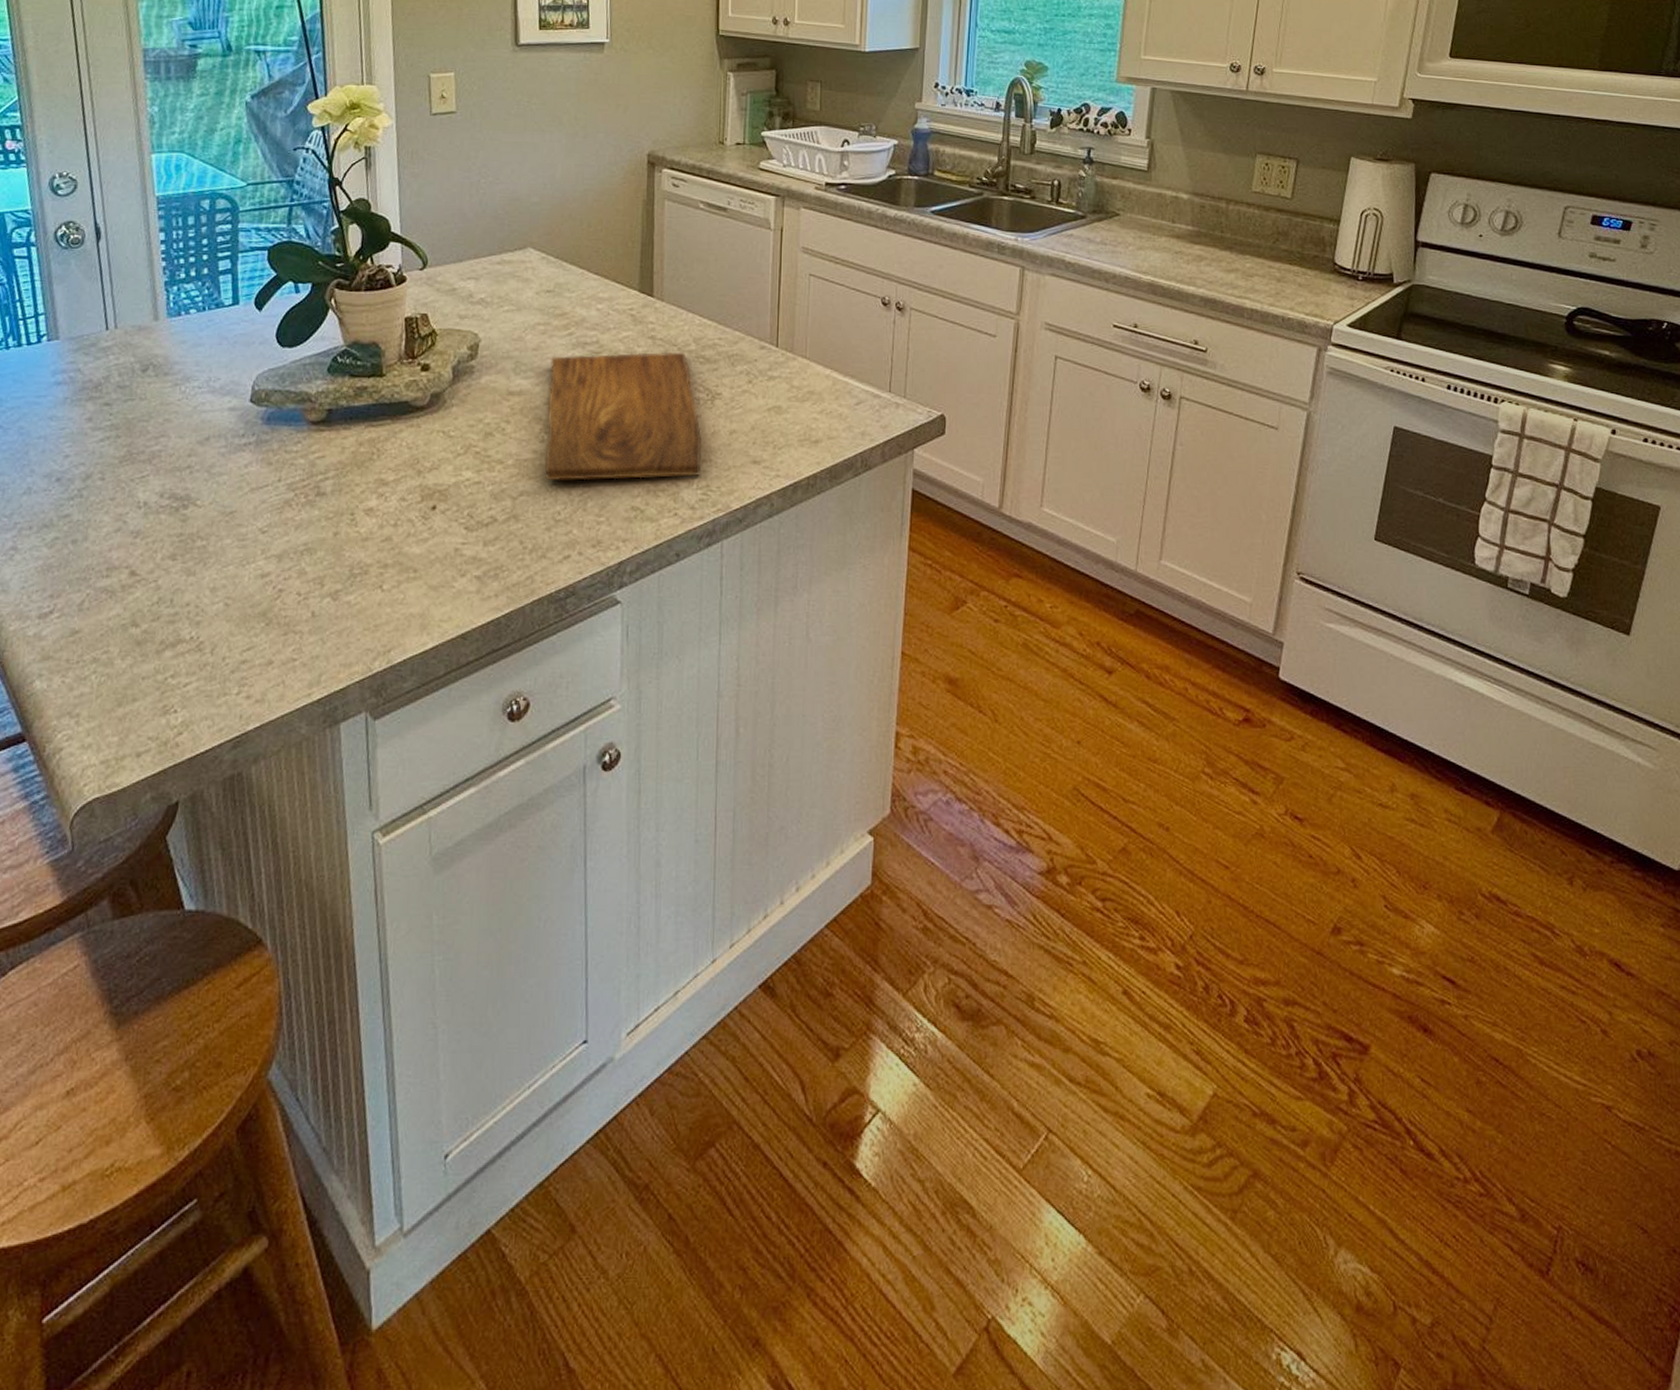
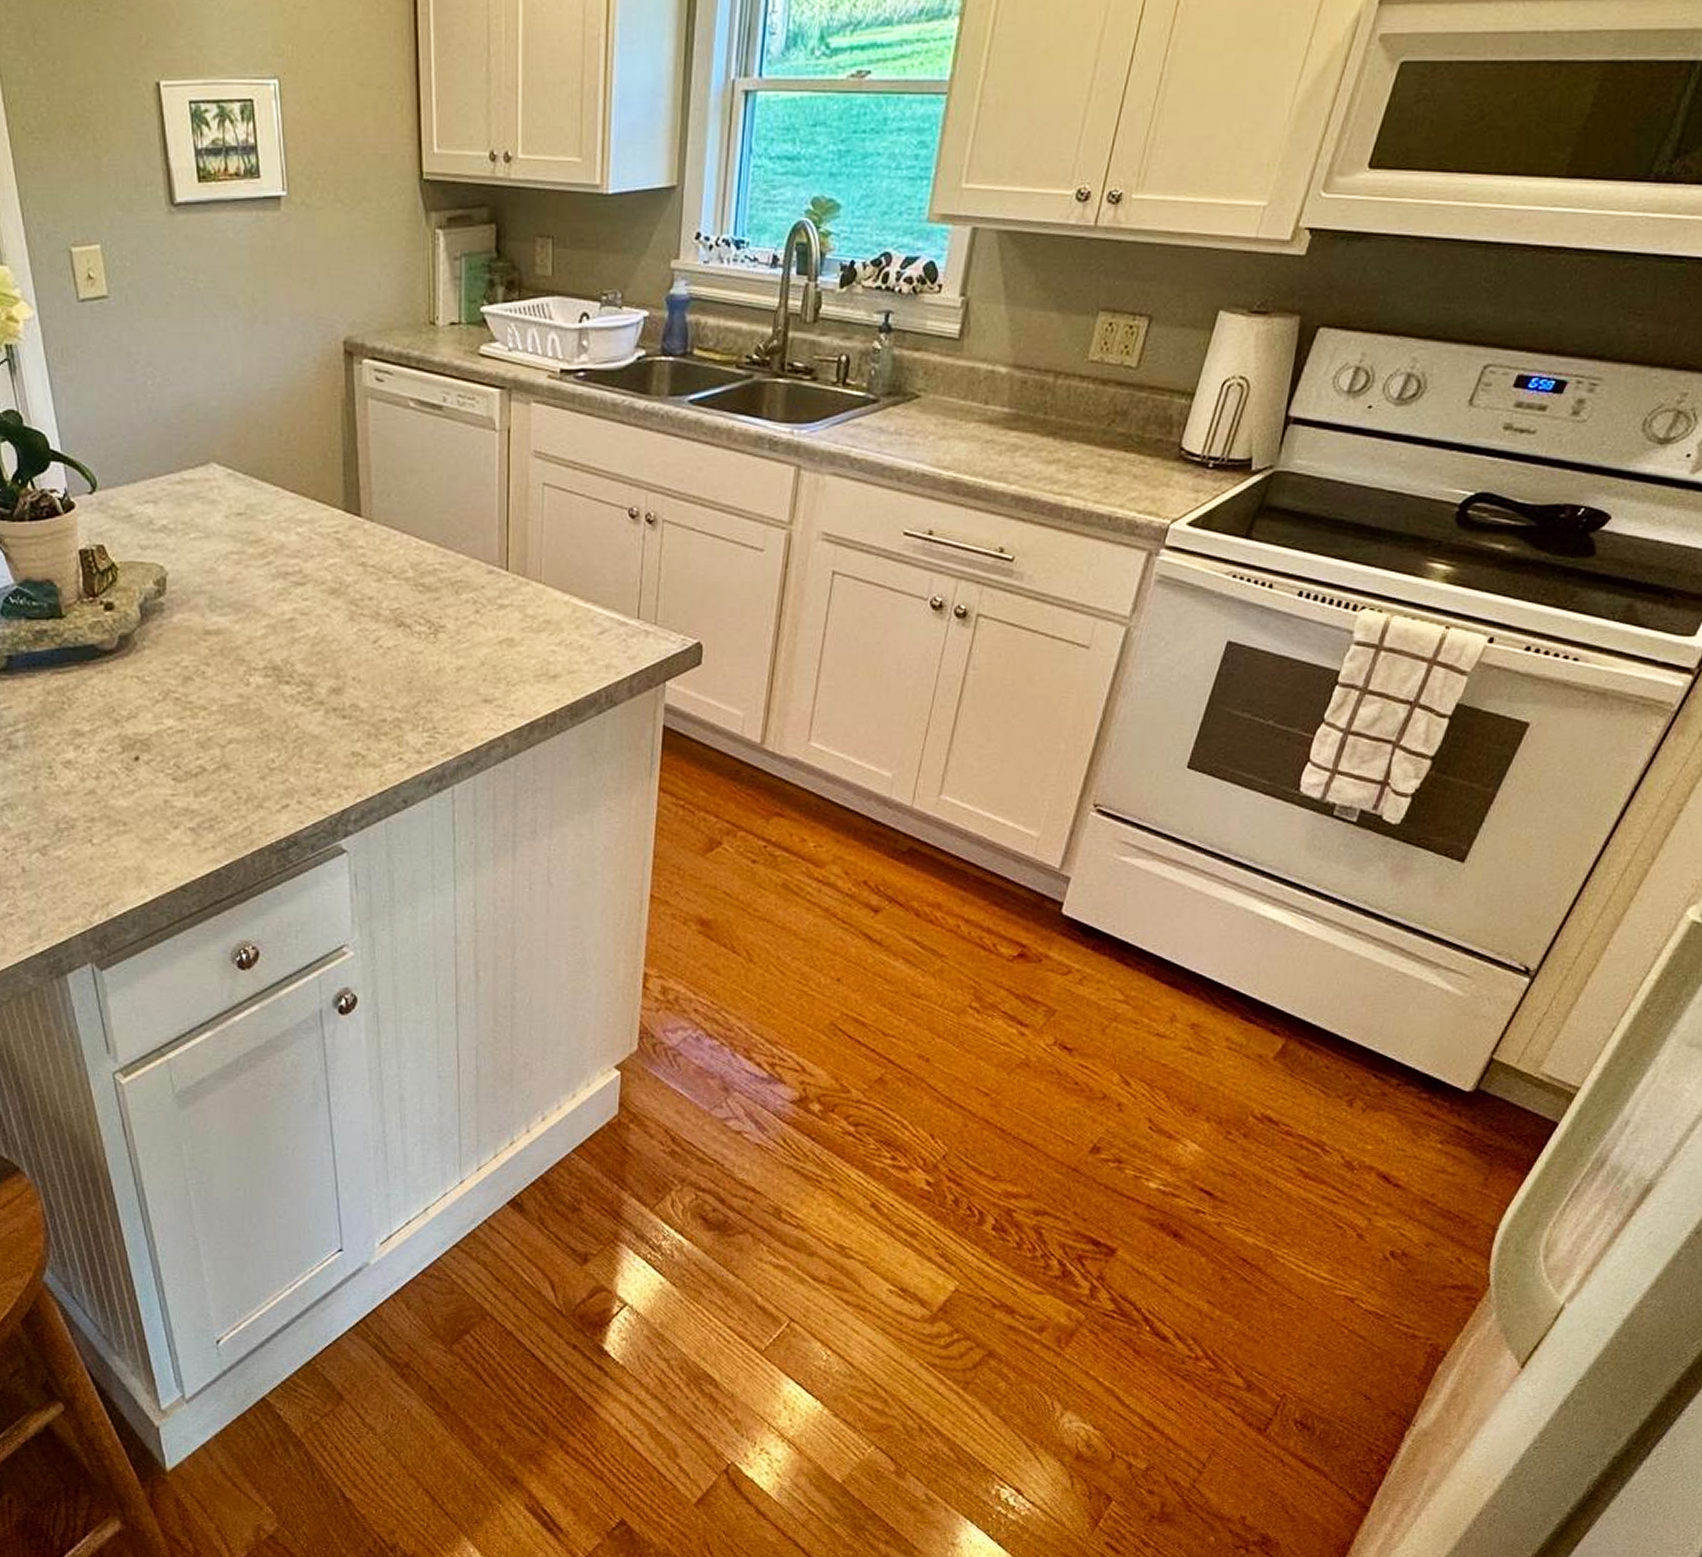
cutting board: present [544,351,702,481] -> none [248,580,427,726]

